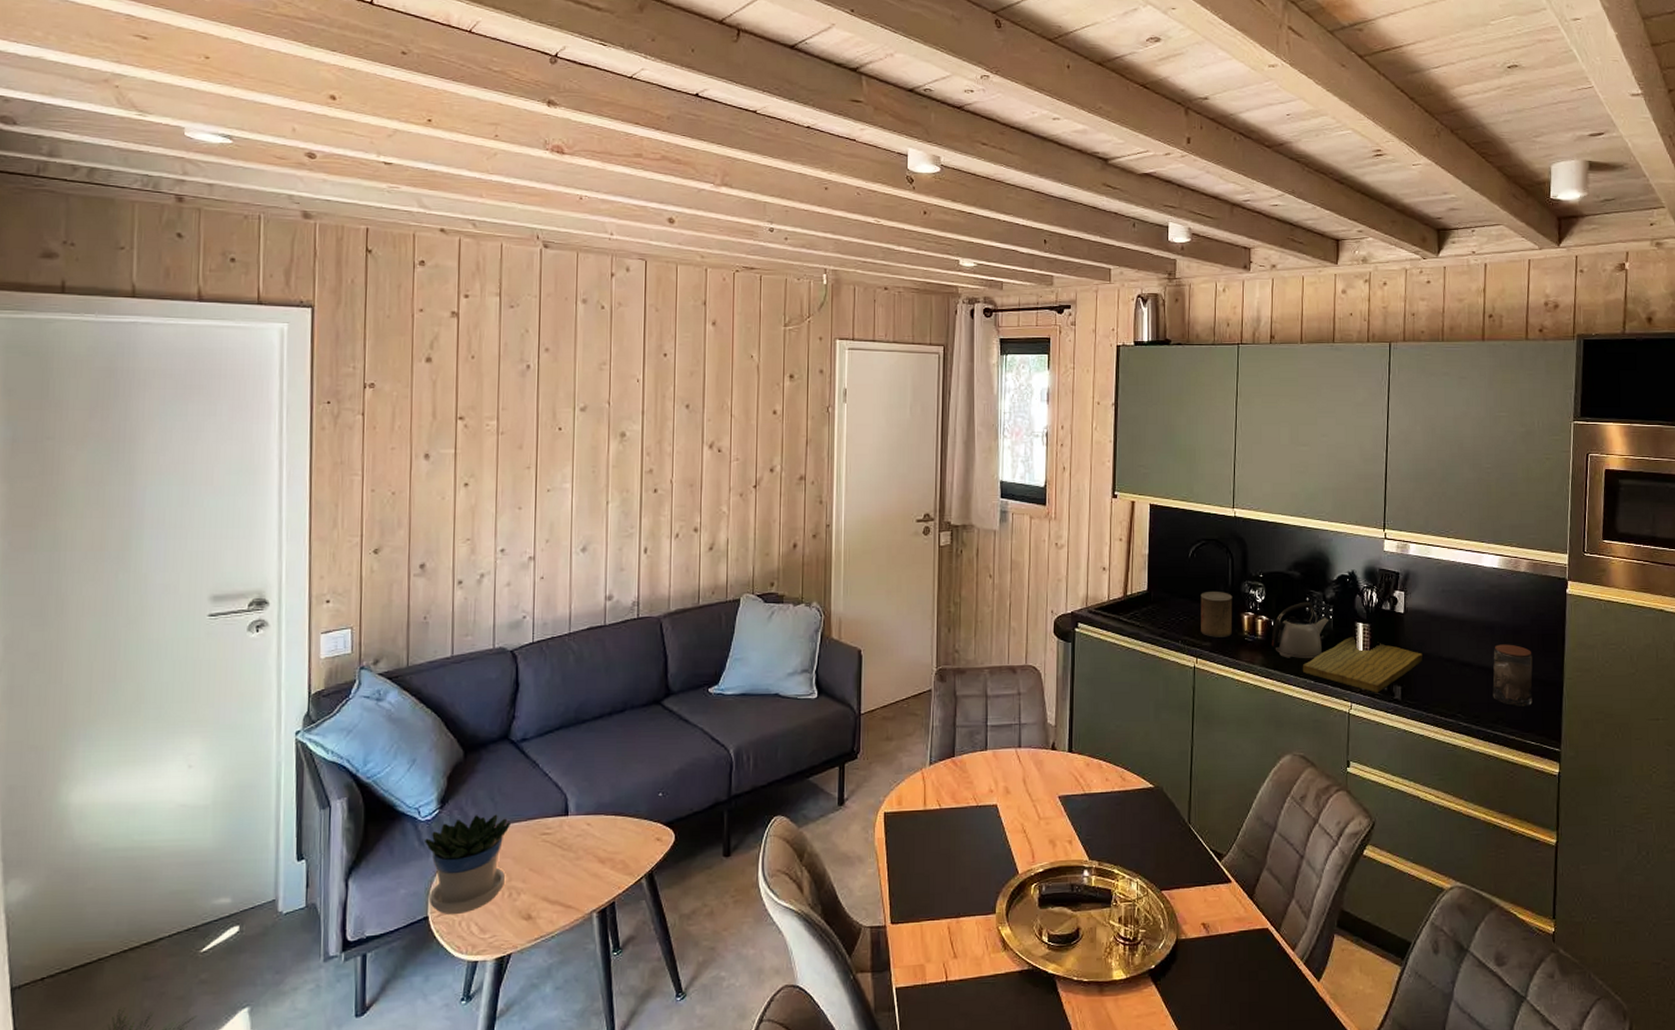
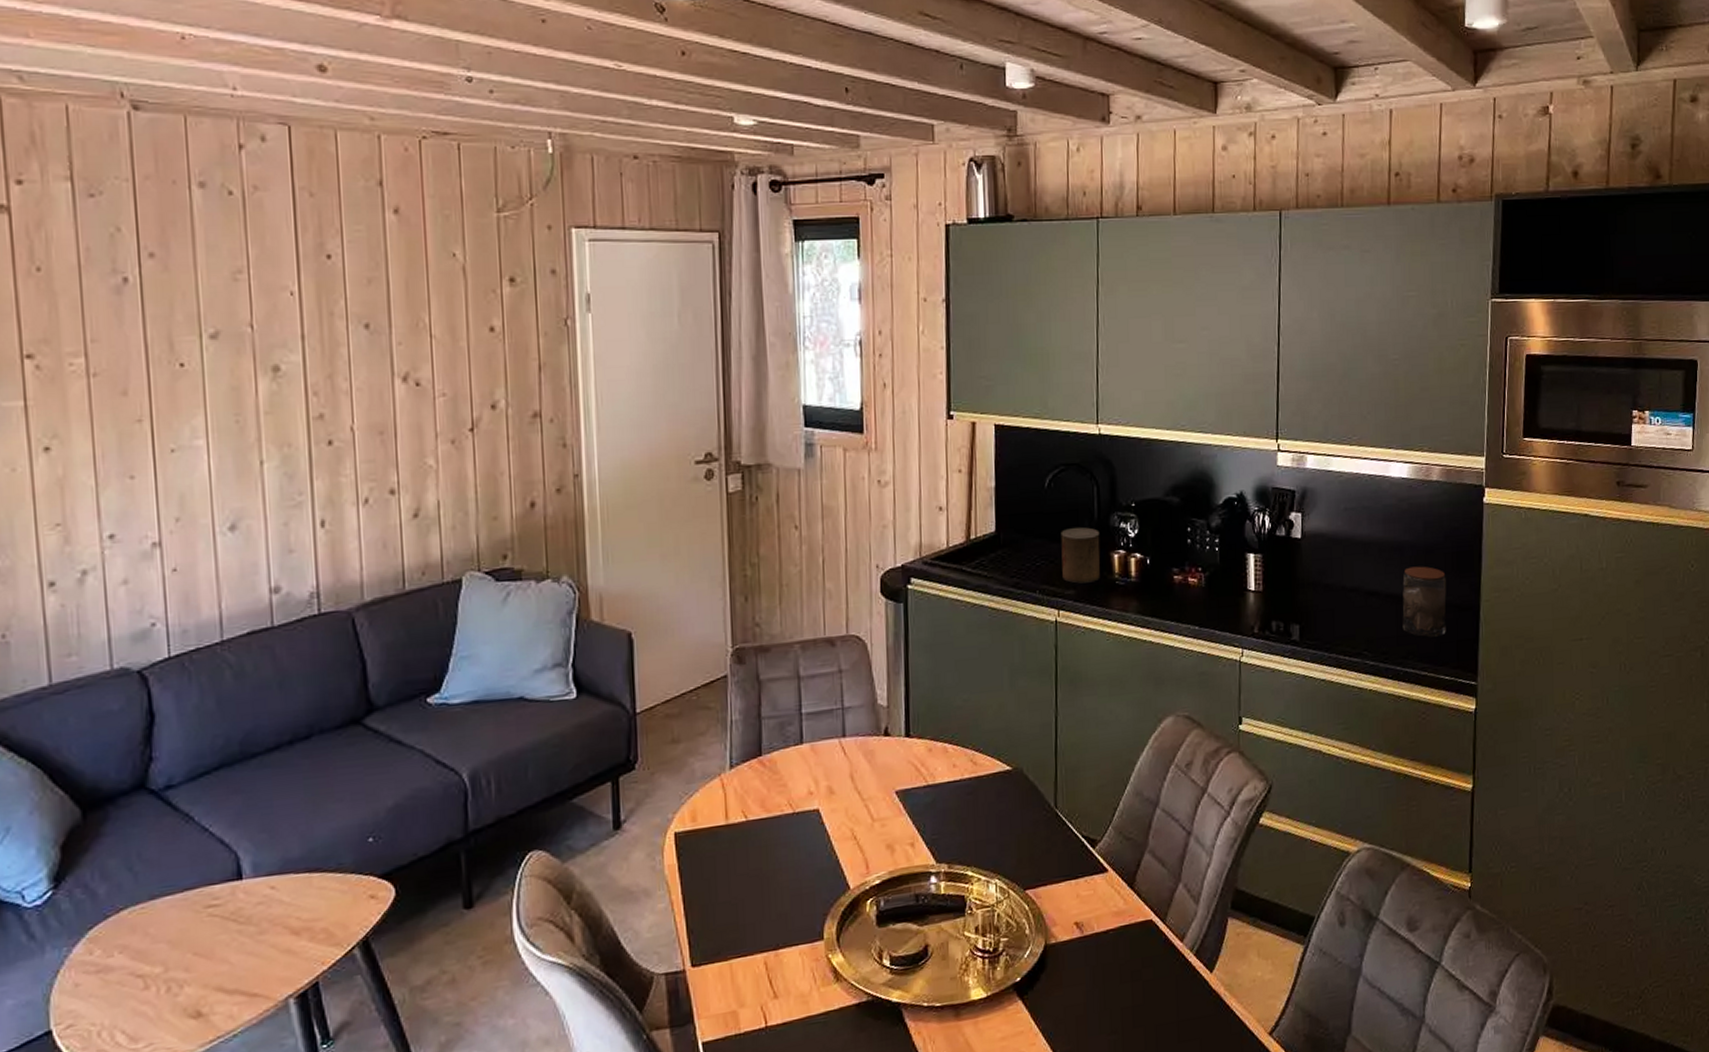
flowerpot: present [425,814,510,916] -> none [35,888,161,1026]
kettle: present [1271,601,1329,659] -> none [1147,532,1215,602]
cutting board: present [1302,636,1423,693] -> none [1184,570,1323,635]

